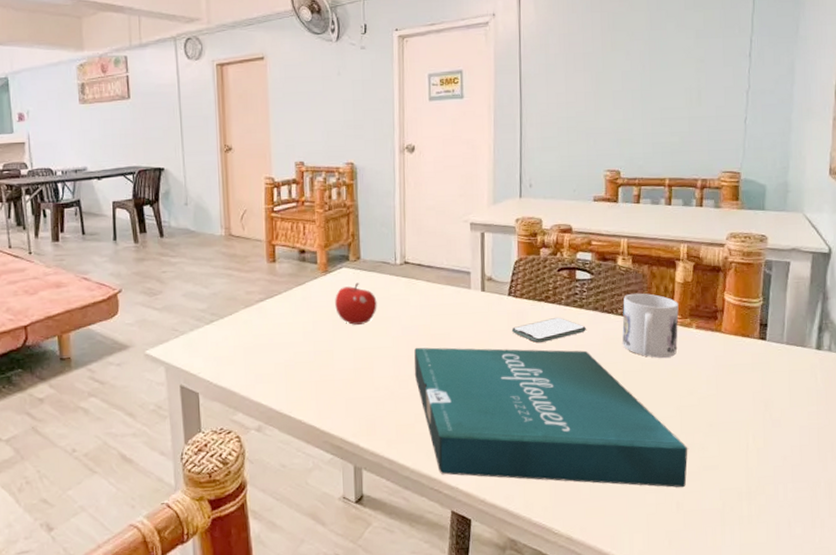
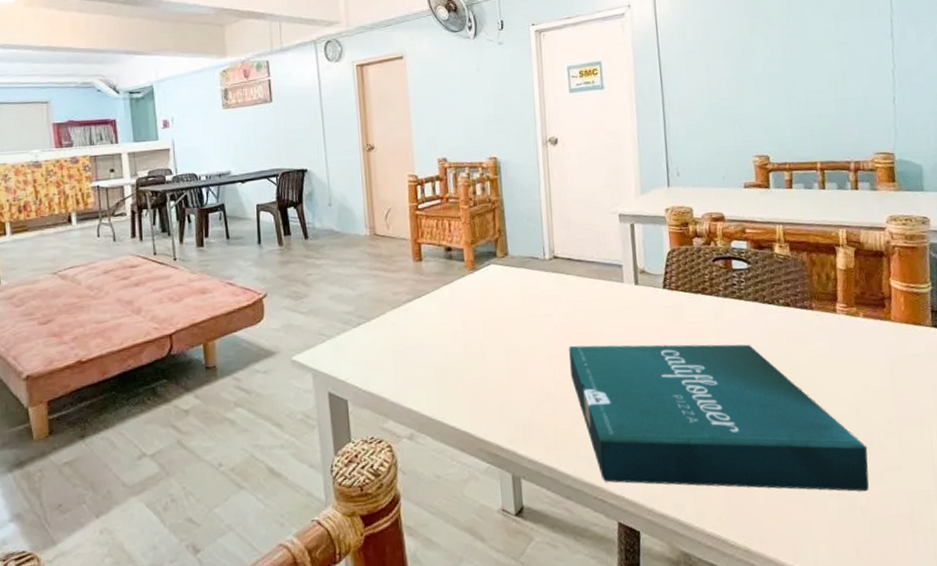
fruit: present [335,282,377,325] -> none [484,279,528,324]
smartphone: present [511,318,586,343] -> none [669,310,747,338]
mug: present [622,293,679,358] -> none [784,281,846,350]

